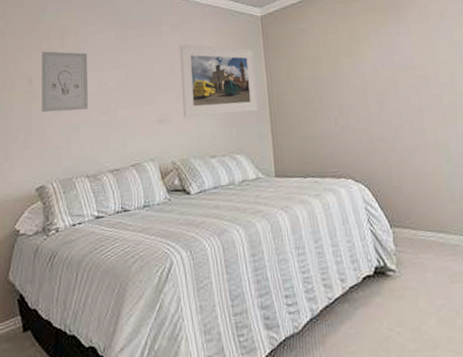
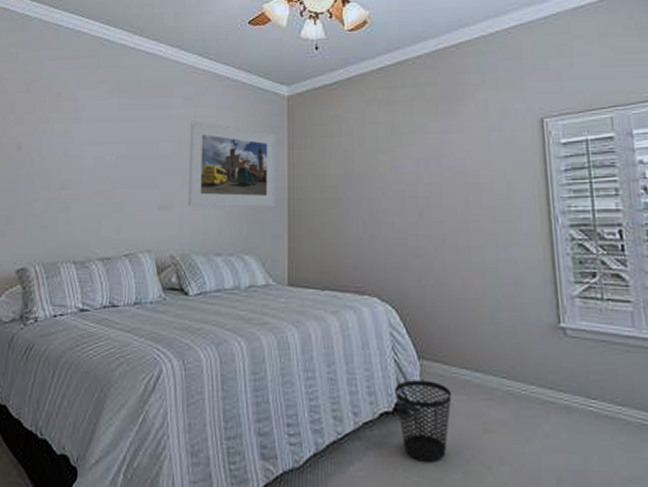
wall art: present [42,51,89,113] -> none [29,115,86,186]
wastebasket: none [373,244,422,314] -> present [395,380,452,462]

